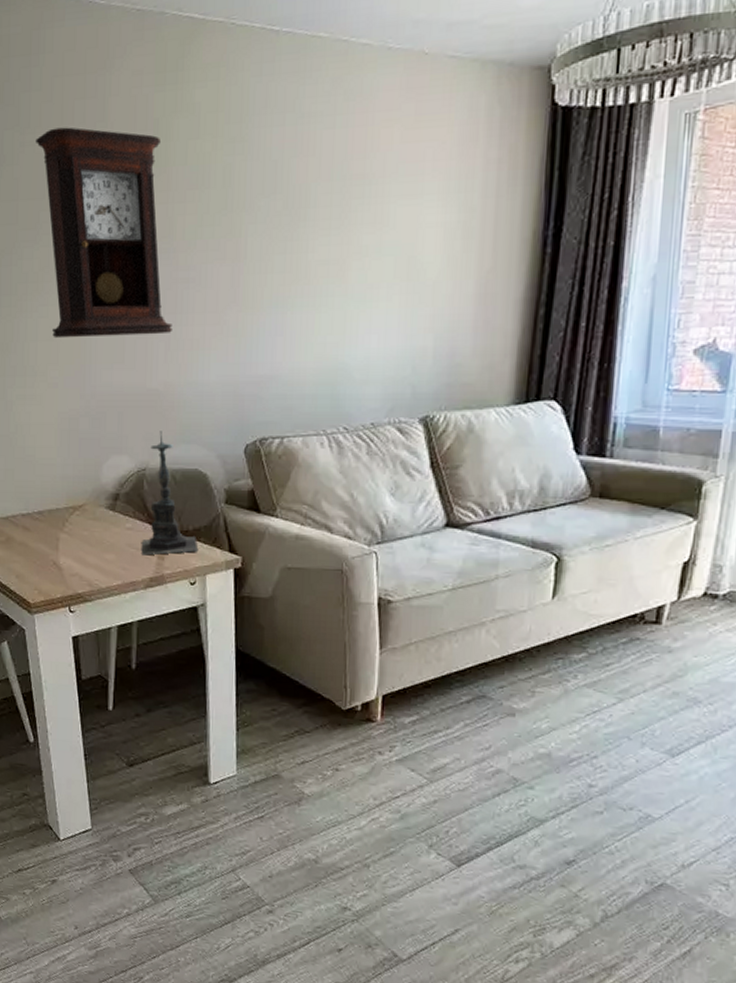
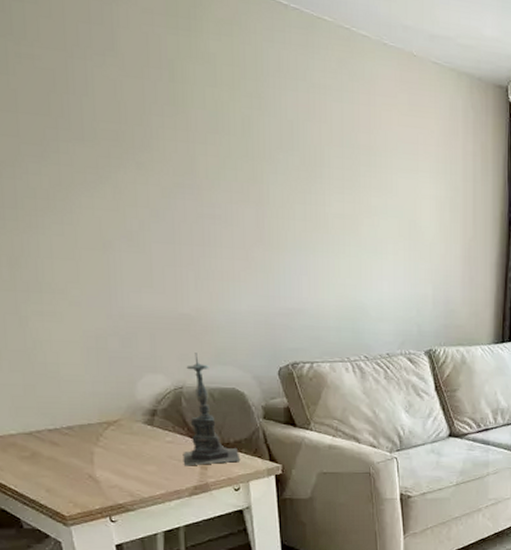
pendulum clock: present [36,127,172,339] -> none [34,45,201,264]

